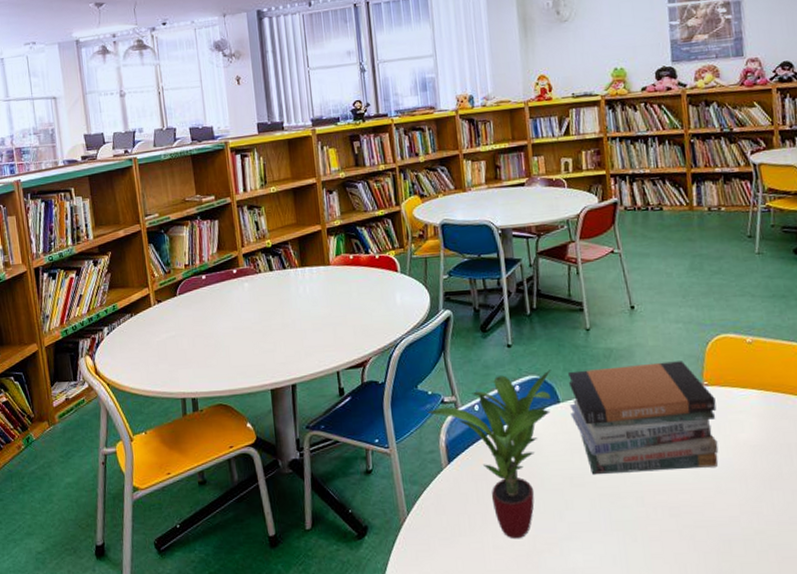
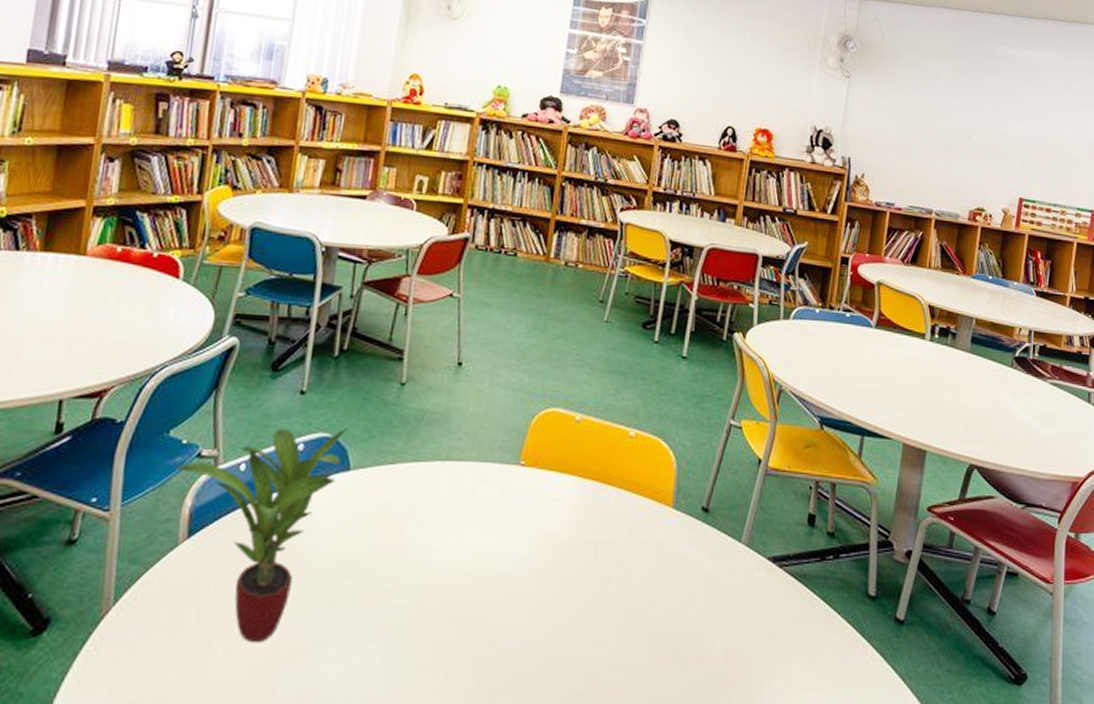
book stack: present [568,361,719,474] -> none [359,432,529,564]

